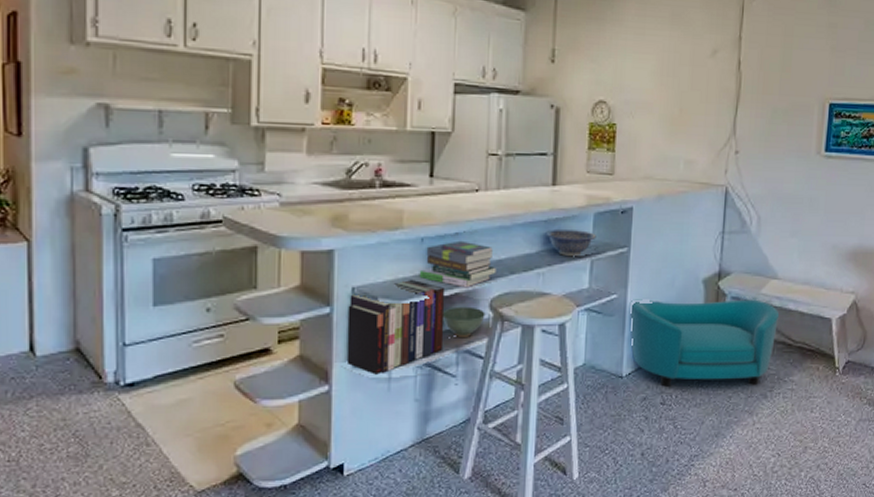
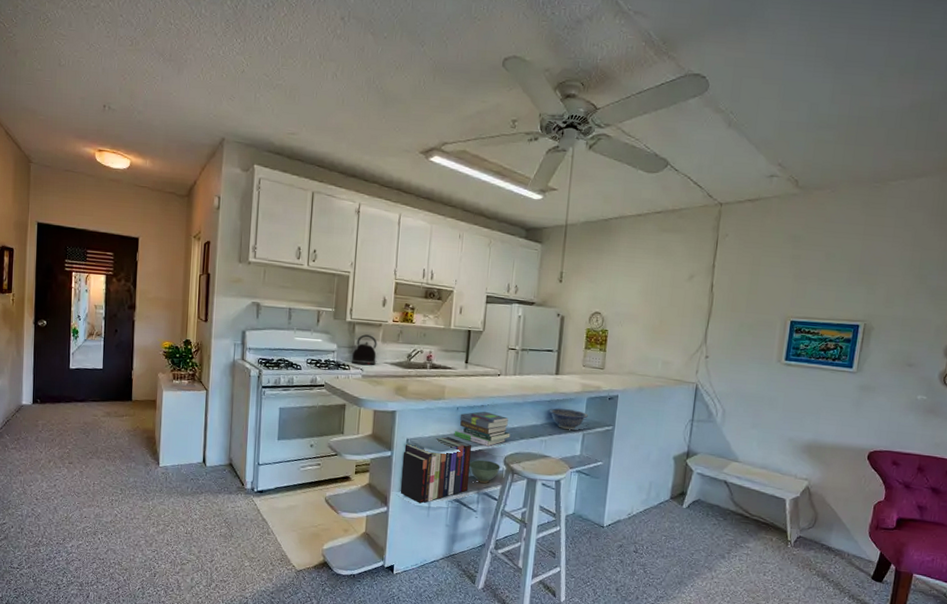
kettle: none [262,144,302,189] -> present [351,334,377,366]
dog bed: present [629,299,780,387] -> none [611,467,739,547]

